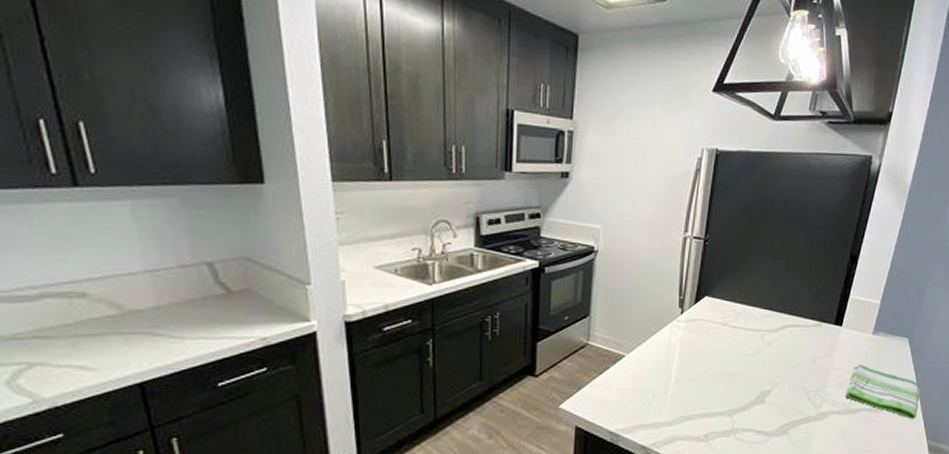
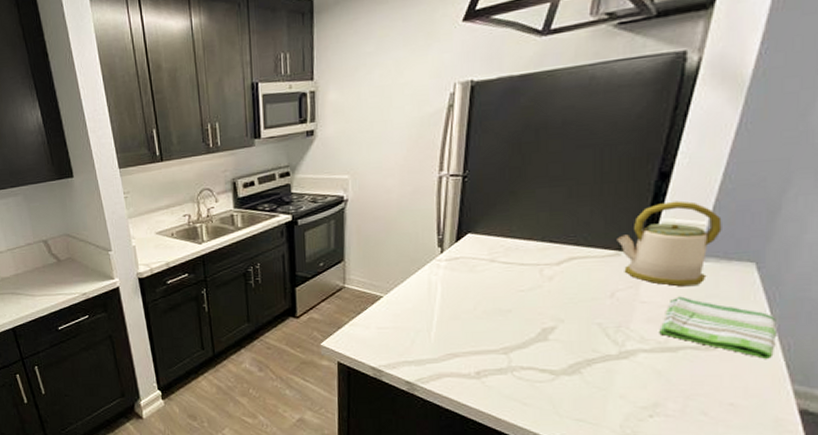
kettle: none [819,281,889,355] -> present [617,200,722,286]

